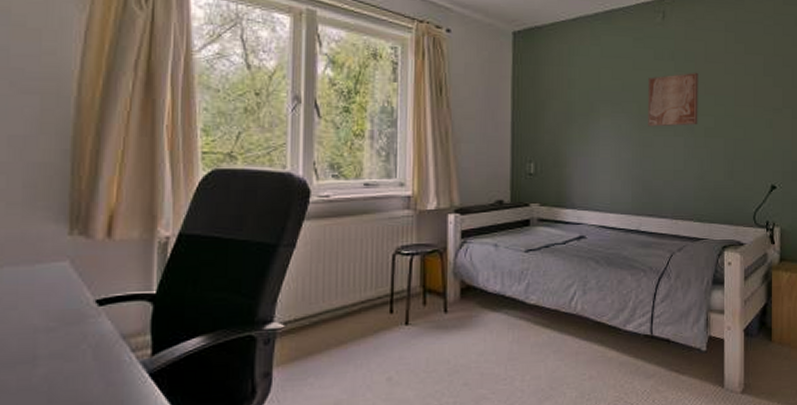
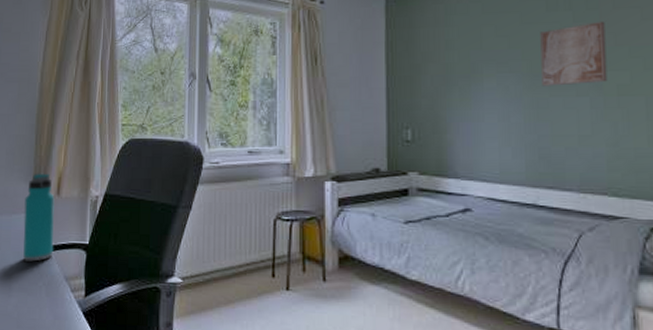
water bottle: none [54,210,104,321] -> present [23,173,55,262]

